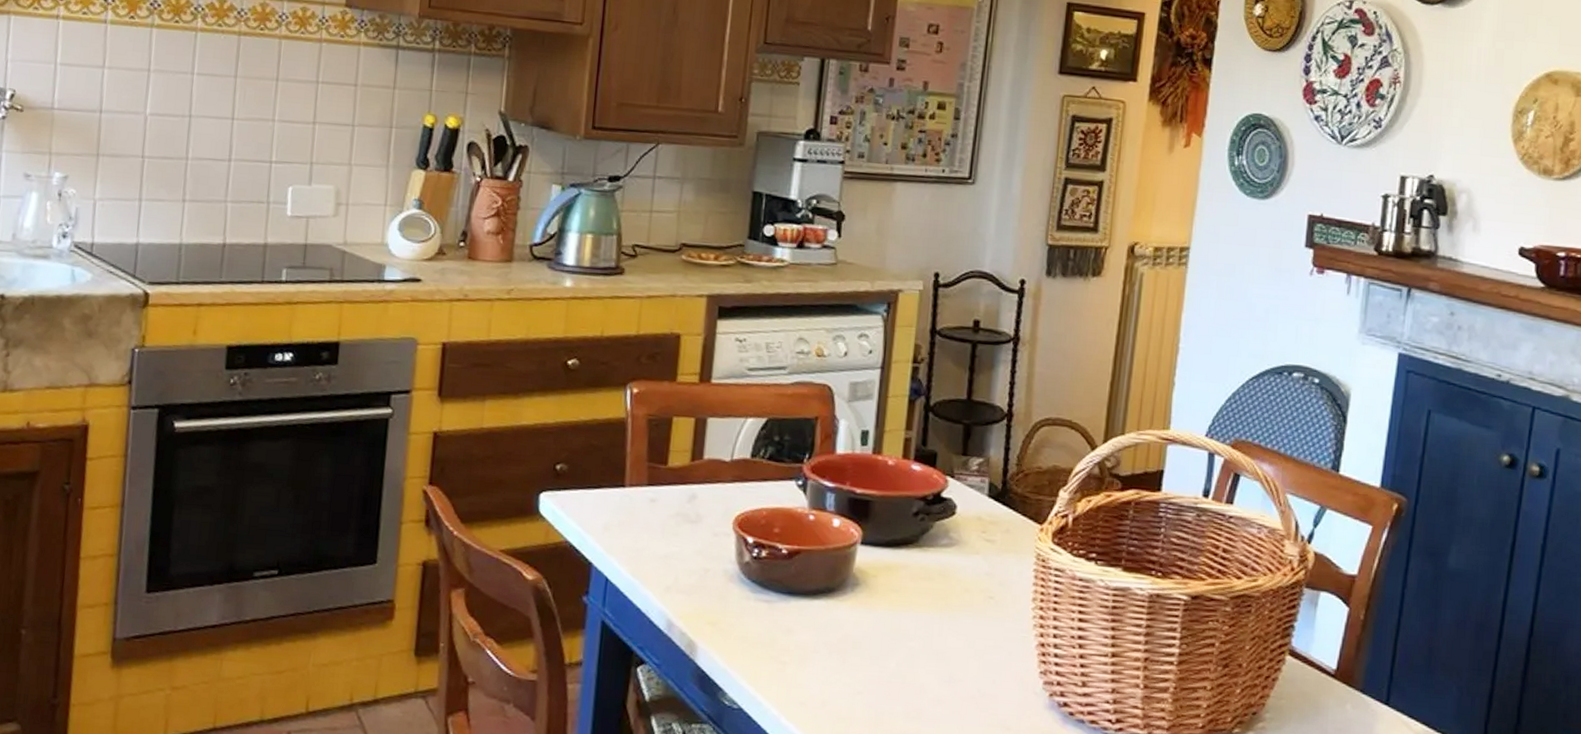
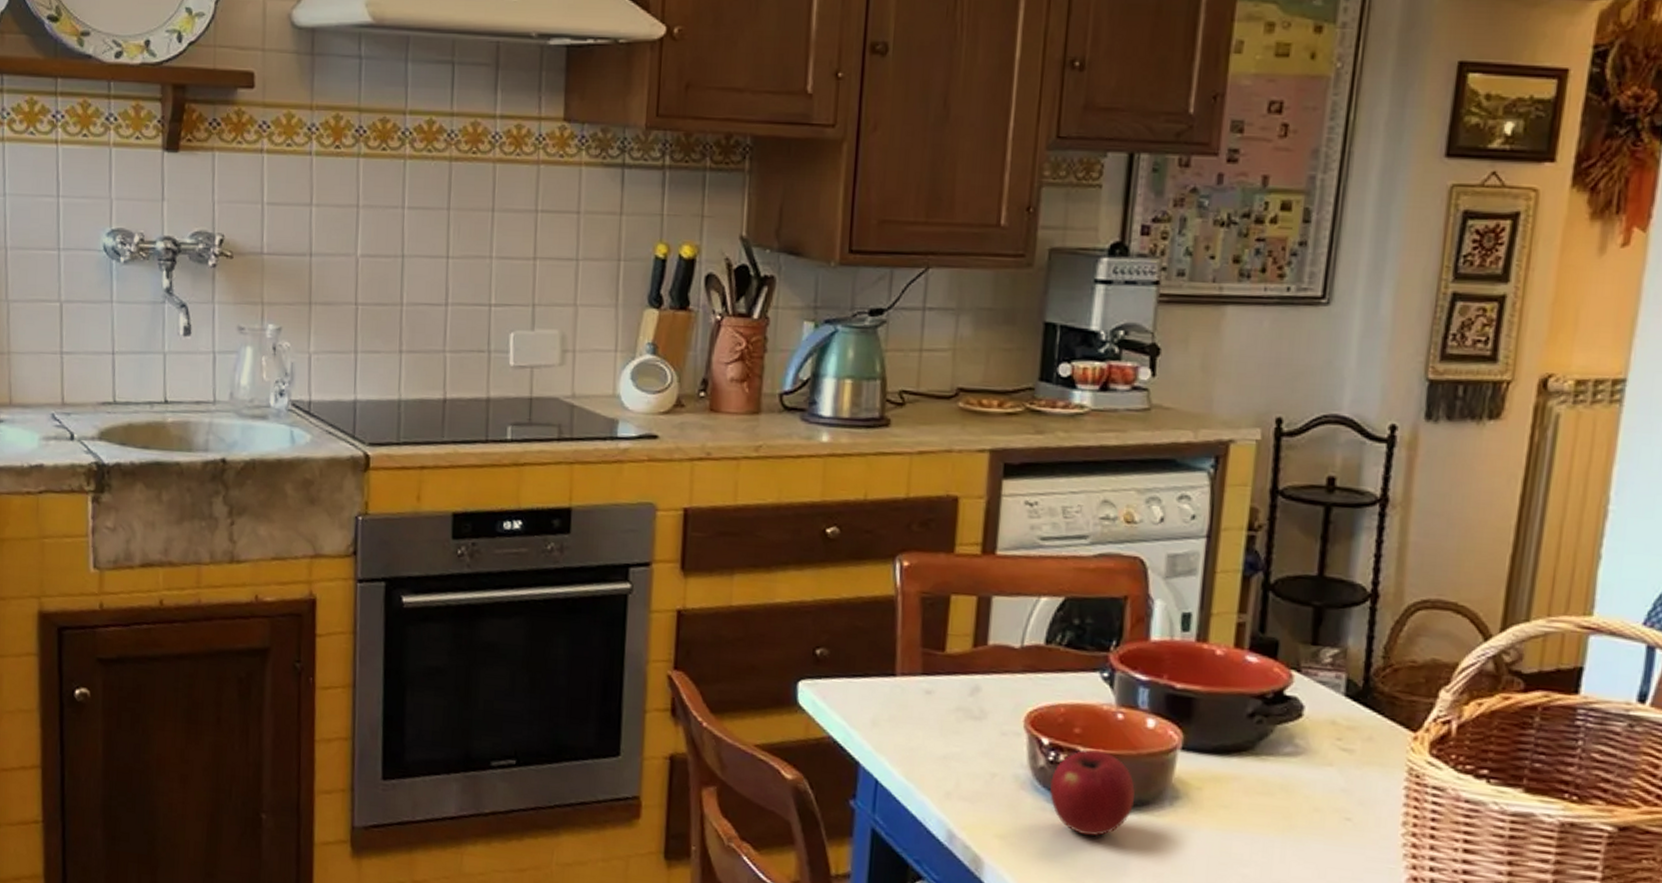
apple: none [753,546,824,620] -> present [1049,750,1136,837]

